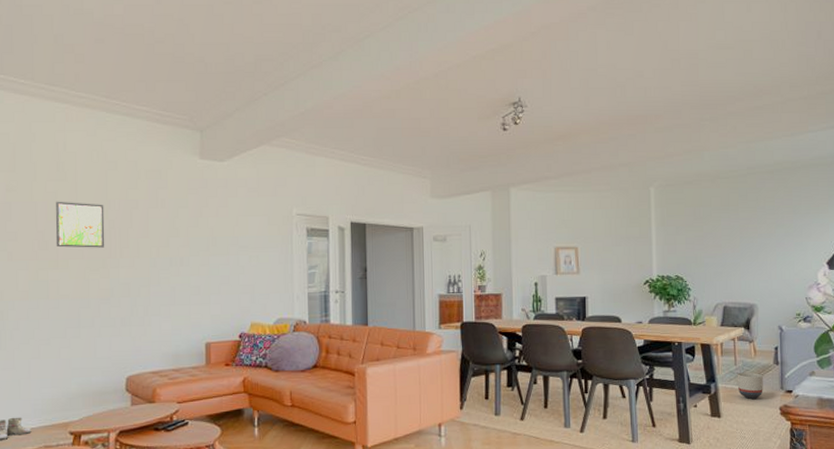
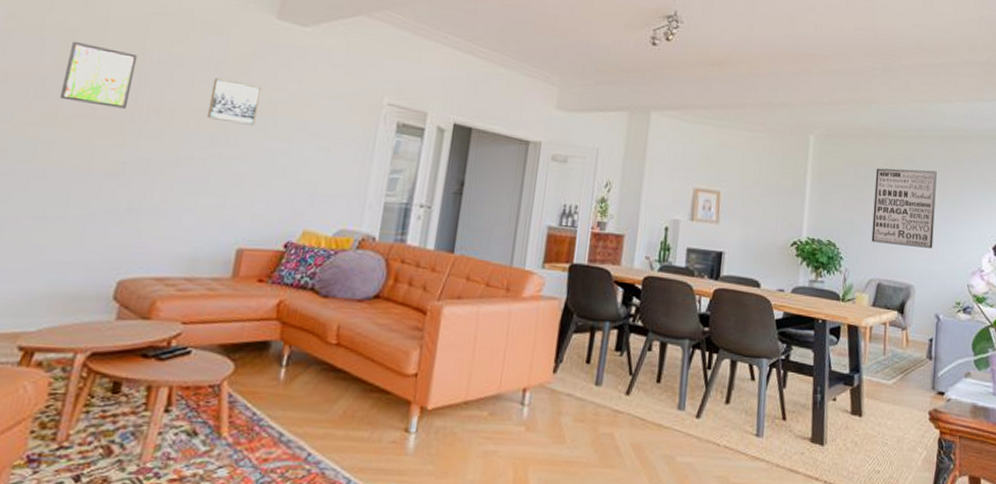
wall art: none [162,213,199,247] -> present [206,78,261,126]
wall art: none [713,202,771,272] -> present [871,168,937,249]
planter: present [737,372,763,399] -> none [884,364,914,398]

